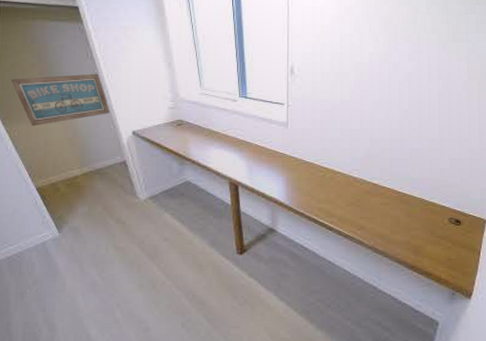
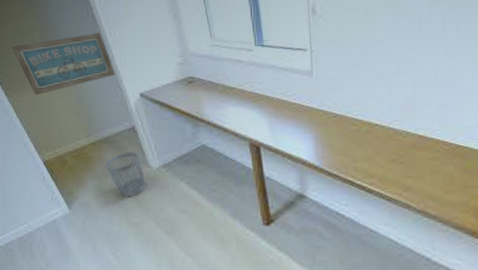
wastebasket: none [96,183,133,224] -> present [105,151,146,197]

